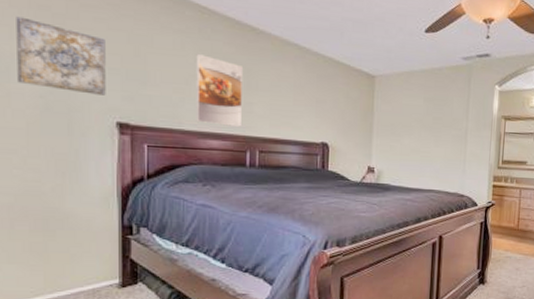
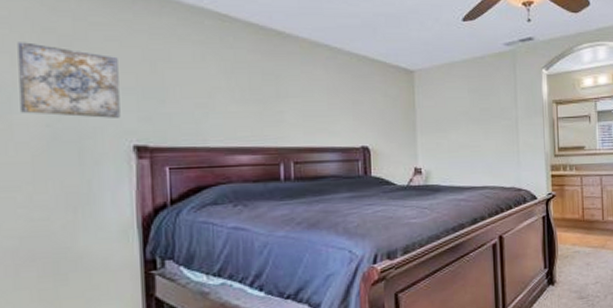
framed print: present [196,54,244,127] -> none [219,65,273,139]

